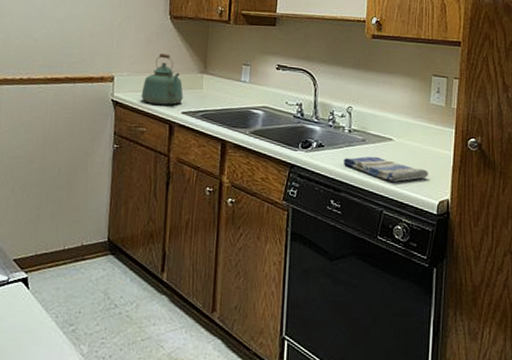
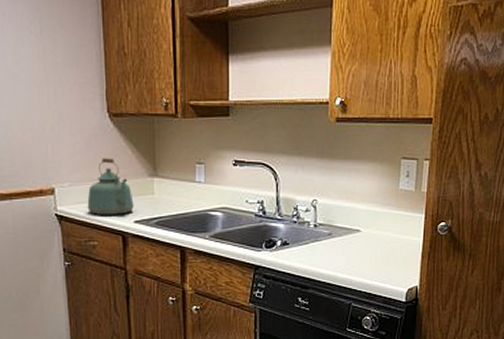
dish towel: present [344,156,428,182] -> none [310,249,397,273]

